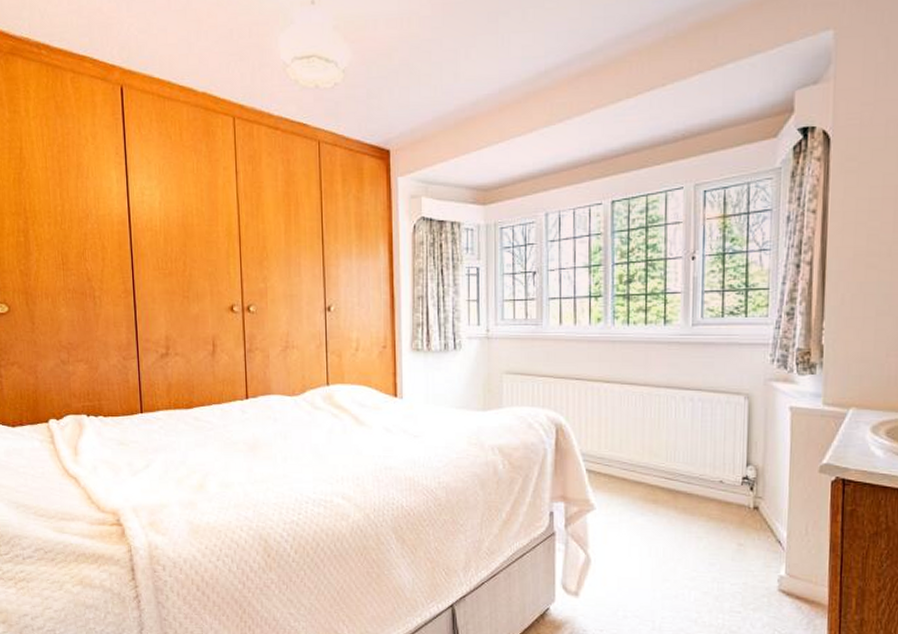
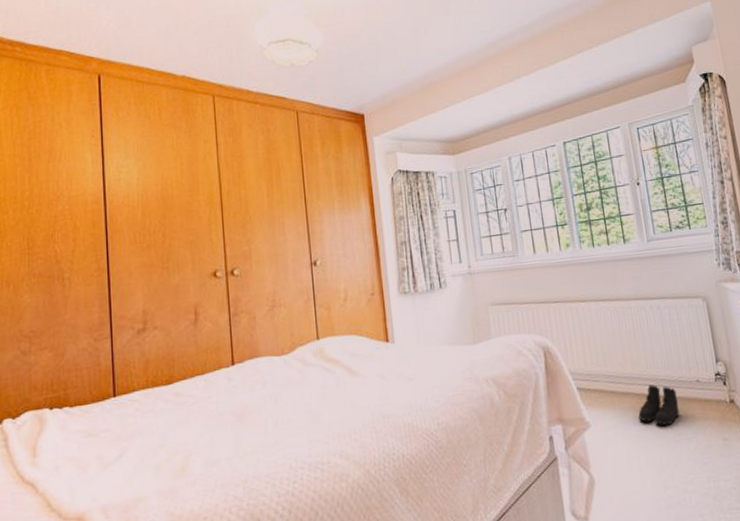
boots: none [648,478,695,521] -> present [638,384,680,426]

